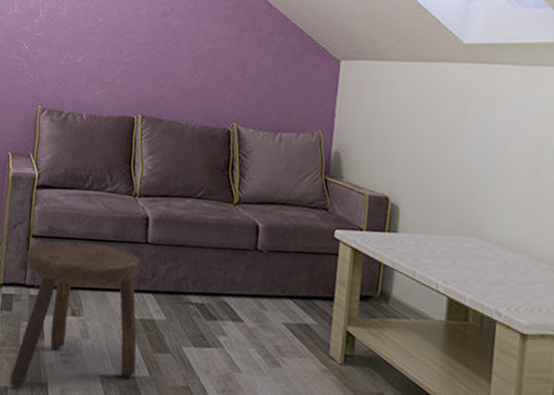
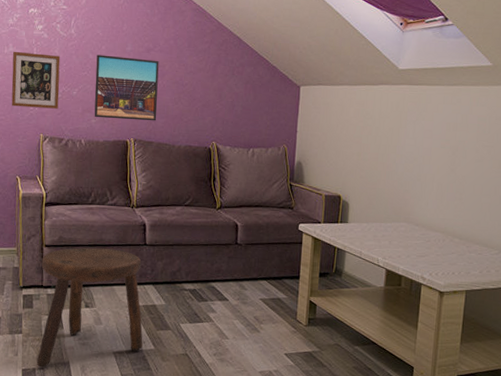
picture frame: none [10,12,68,78] -> present [11,51,61,109]
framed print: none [99,18,176,96] -> present [94,54,159,121]

